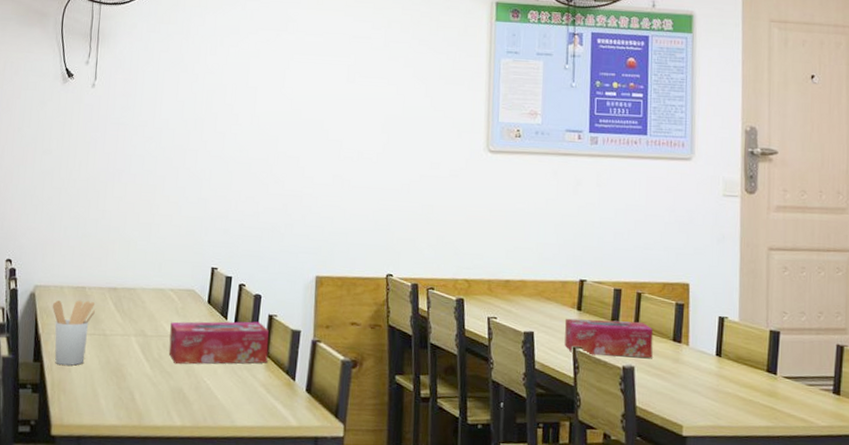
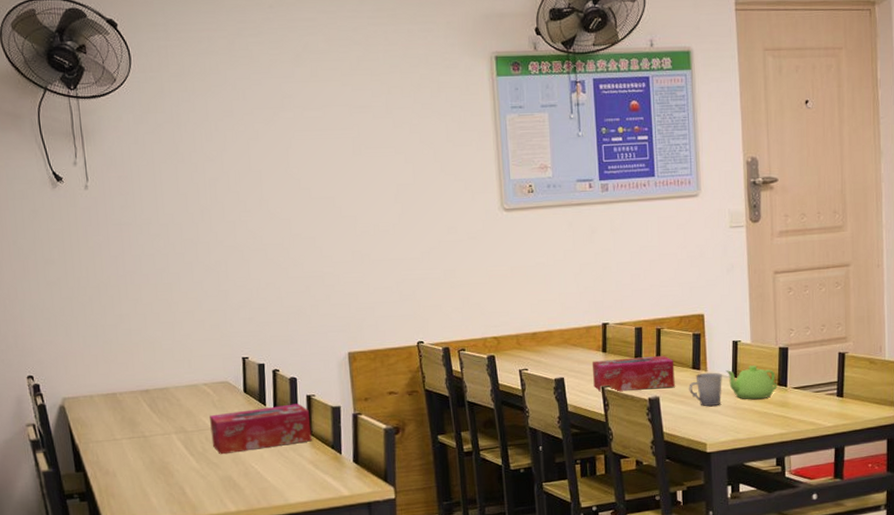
utensil holder: present [52,300,96,366] -> none [84,406,131,471]
cup: none [667,347,705,385] -> present [689,372,722,406]
teapot: none [709,346,766,385] -> present [725,365,777,400]

